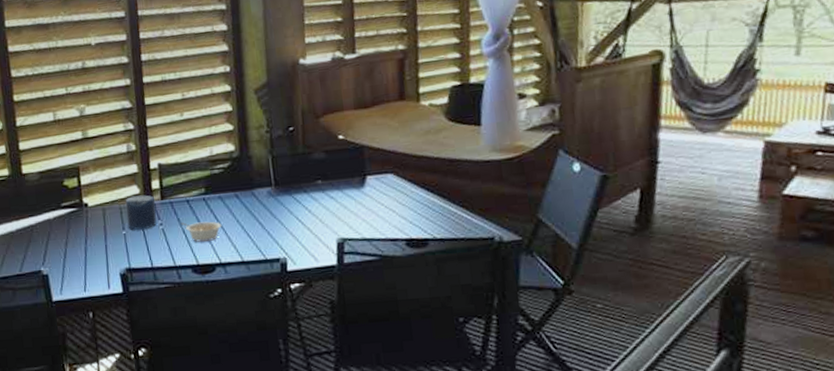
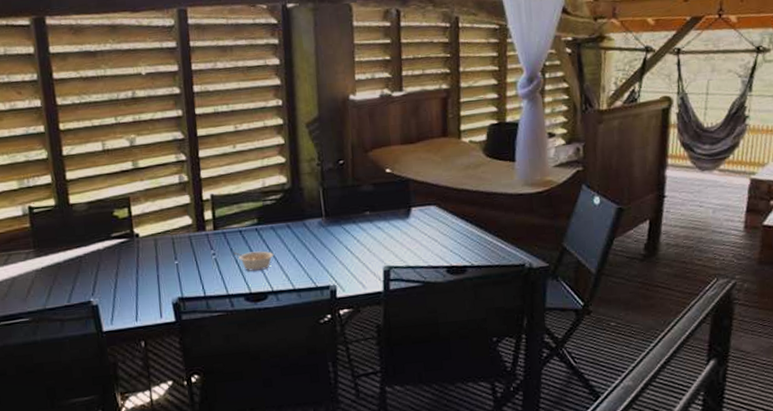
candle: present [125,195,157,230] -> none [177,225,209,260]

